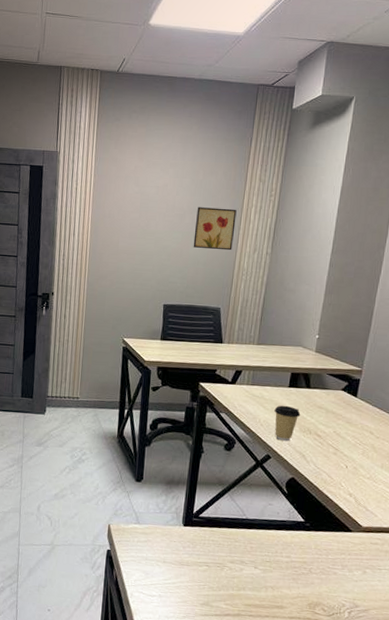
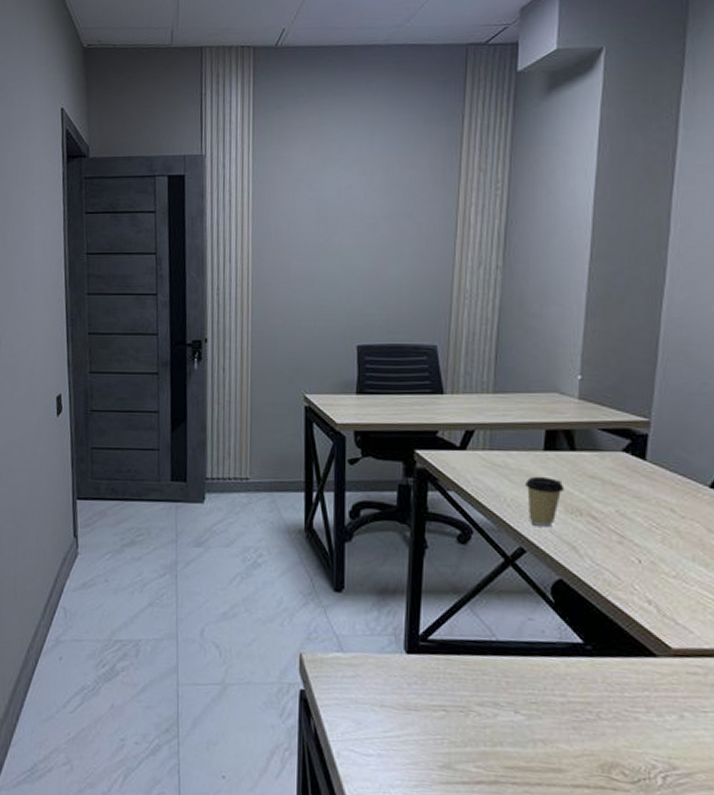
wall art: present [193,207,237,251] -> none [393,210,450,267]

